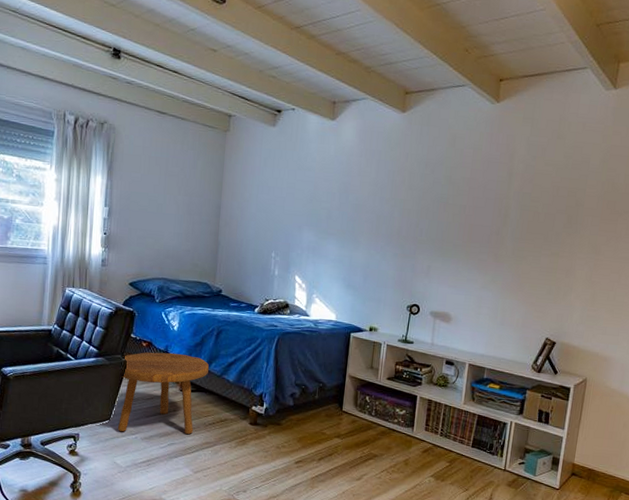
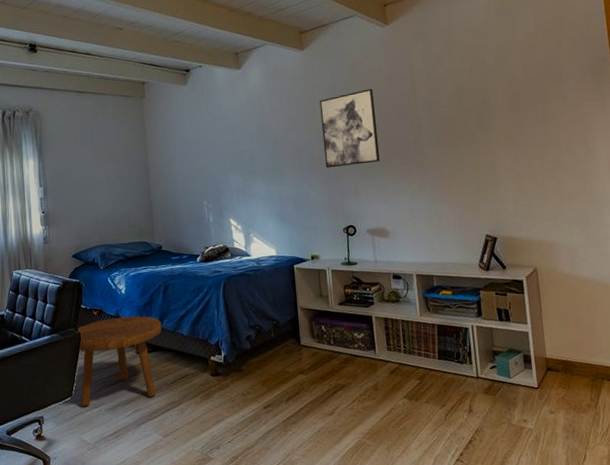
wall art: none [402,167,467,245] -> present [319,89,380,168]

